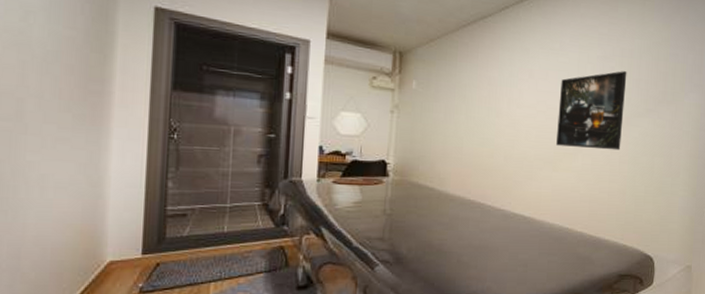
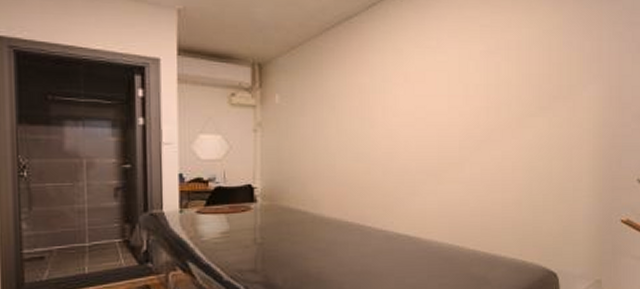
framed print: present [556,71,627,150] -> none [440,66,515,156]

